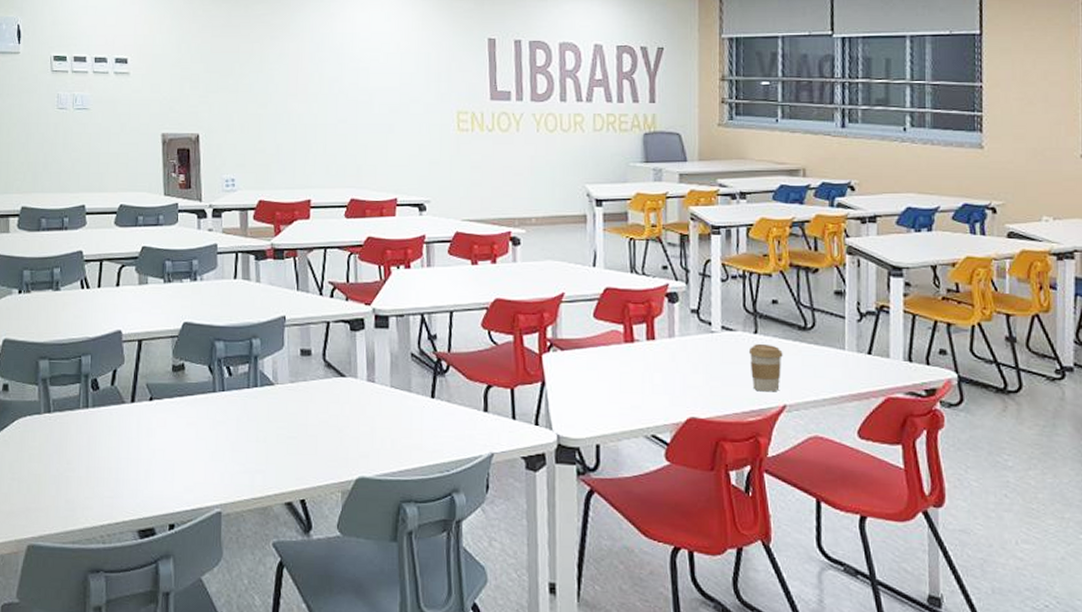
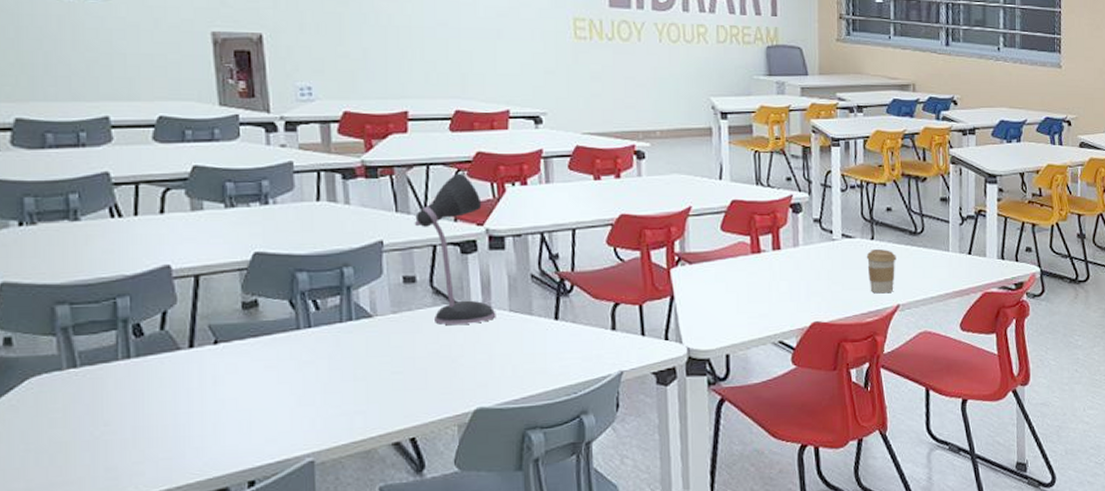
desk lamp: none [312,256,379,397] -> present [414,173,496,325]

